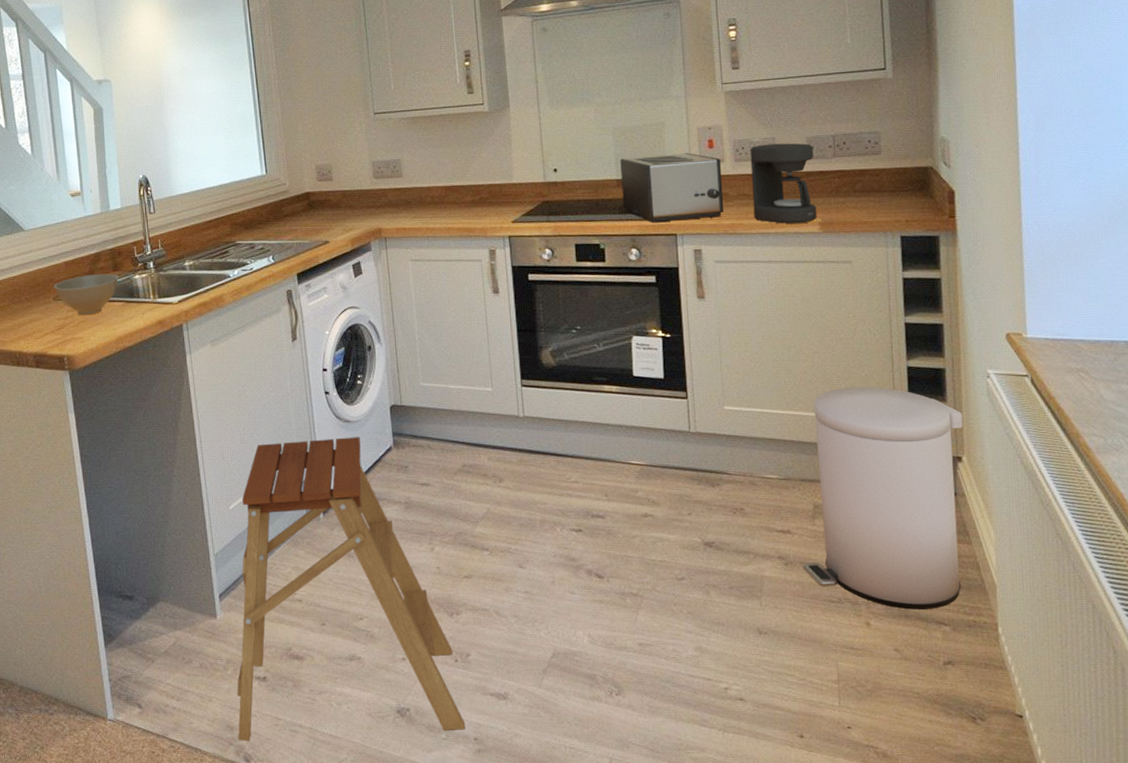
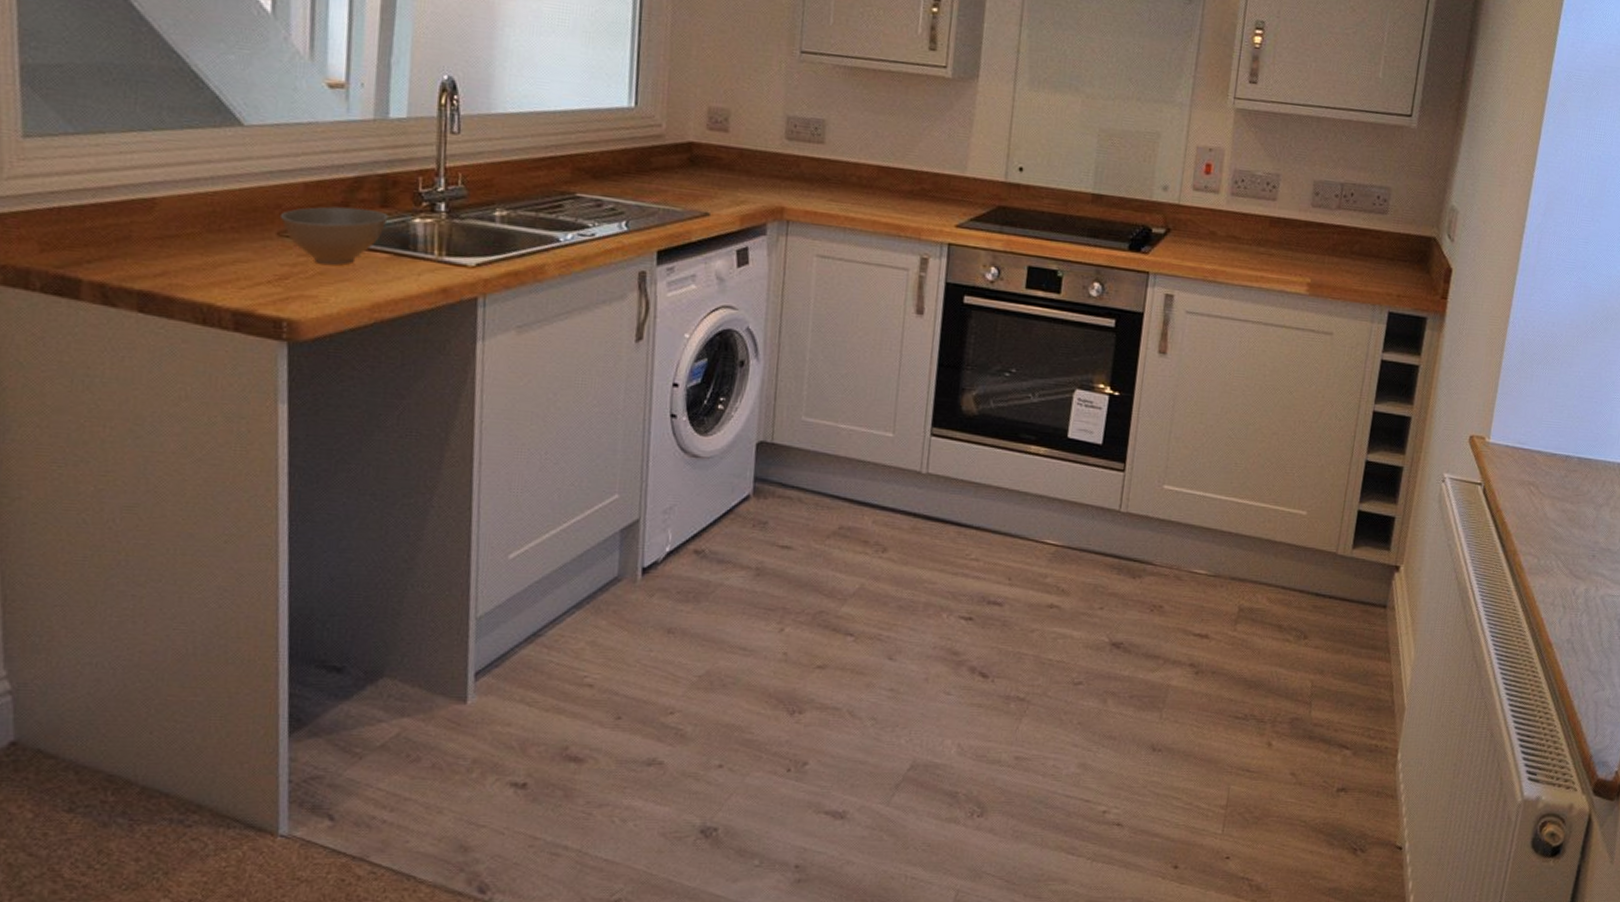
step ladder: present [237,437,466,741] -> none [473,474,787,866]
toaster: present [620,152,724,223] -> none [1093,168,1216,259]
coffee maker: present [750,143,818,224] -> none [1239,180,1319,281]
pedal bin: present [802,386,963,610] -> none [1213,477,1410,731]

